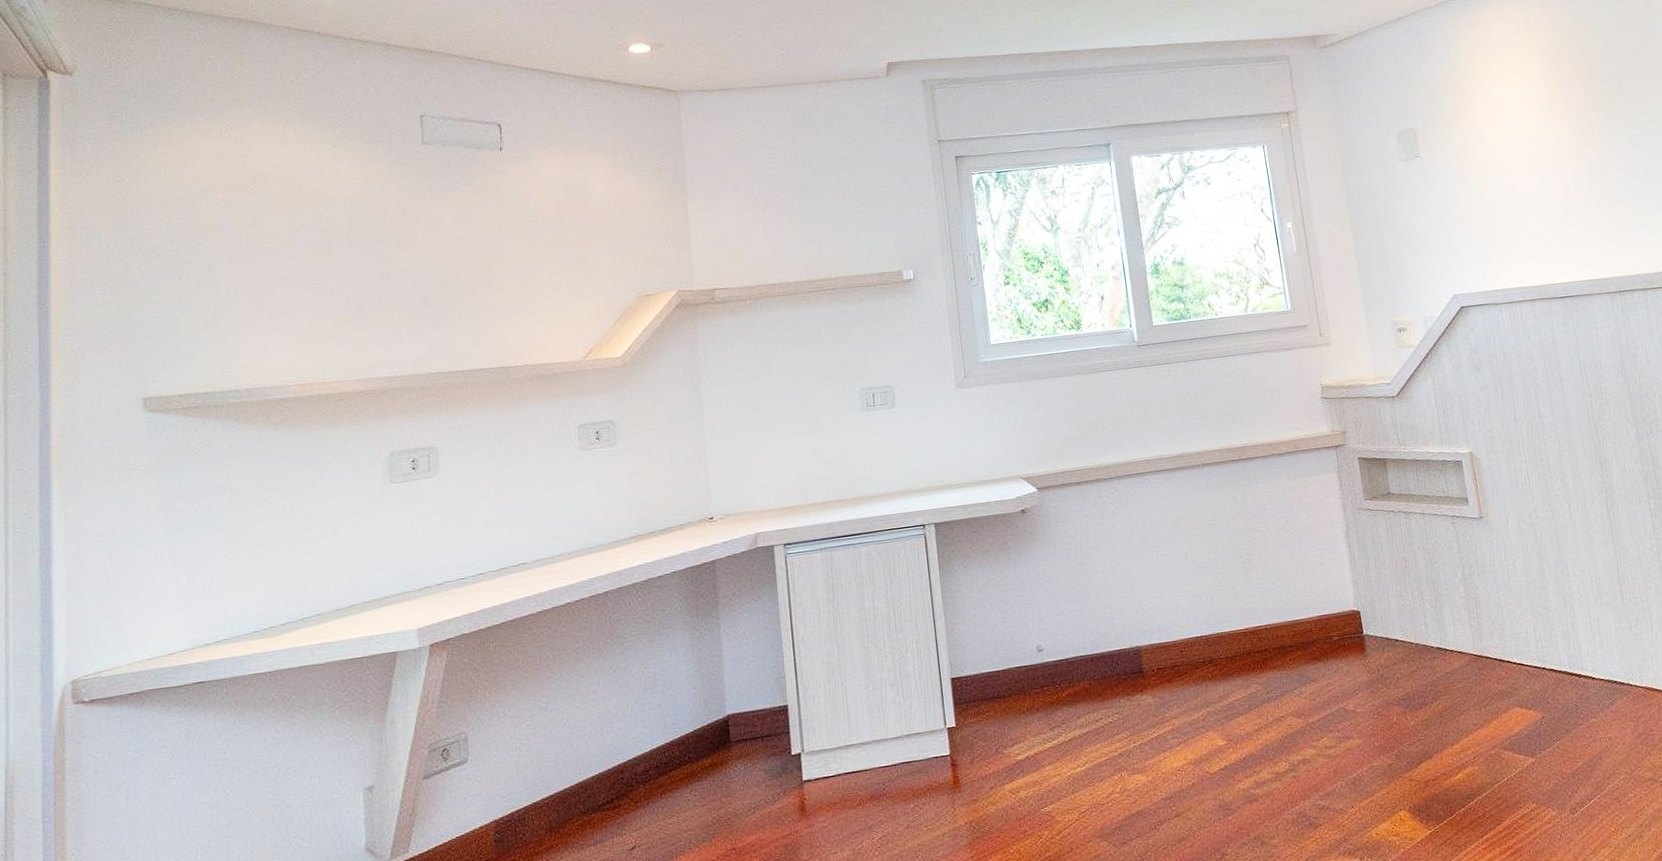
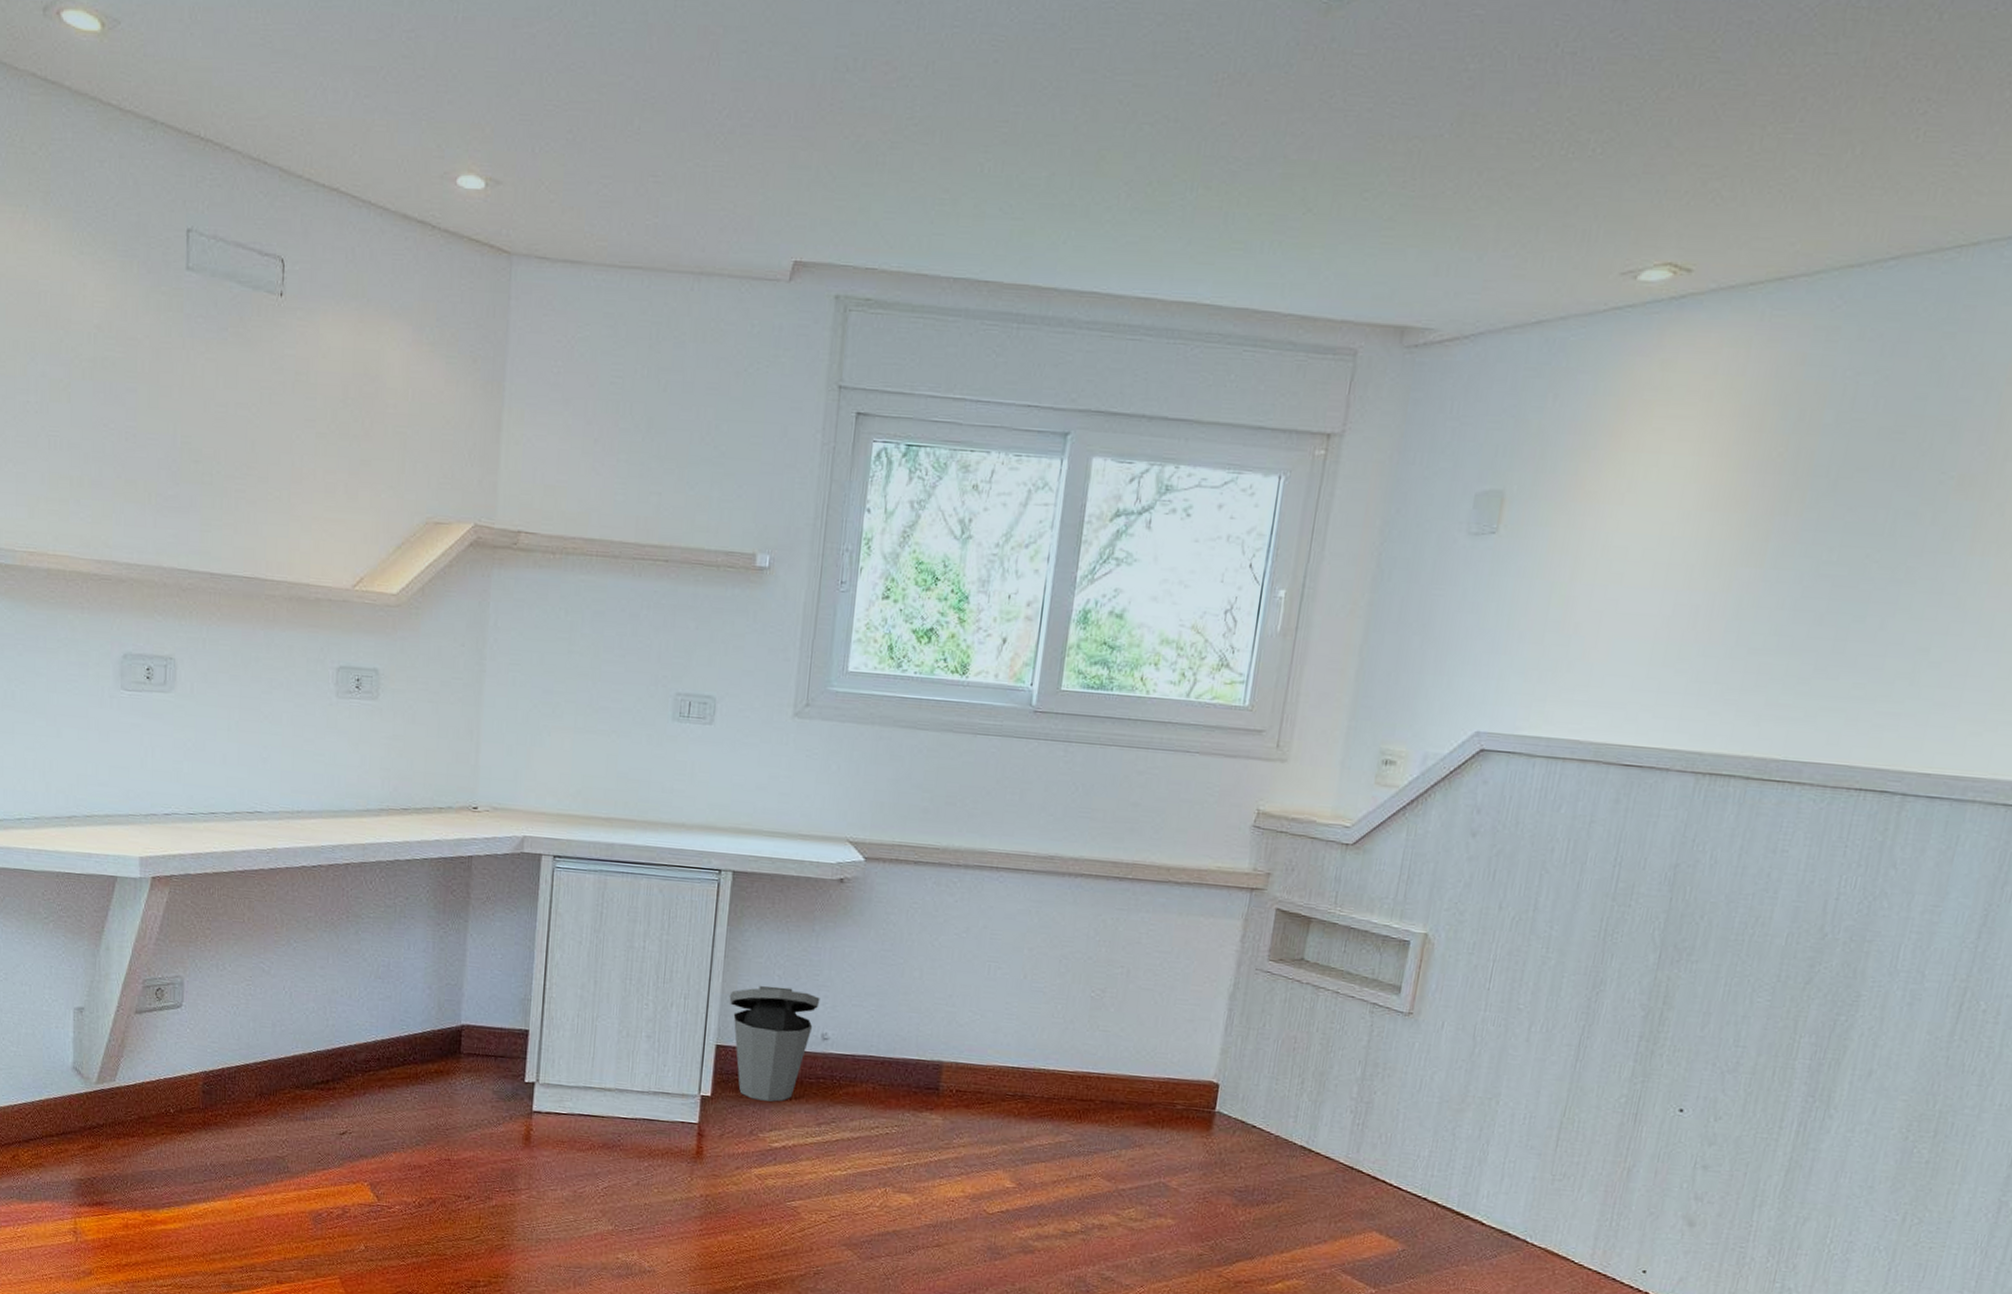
trash can: none [953,612,1029,720] -> present [729,986,820,1102]

